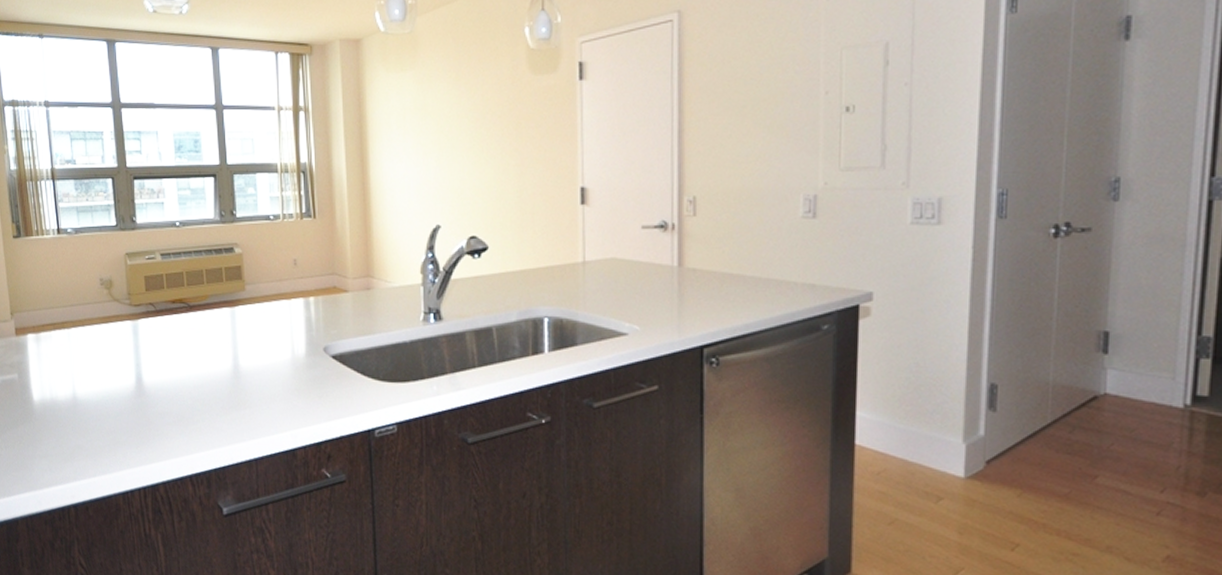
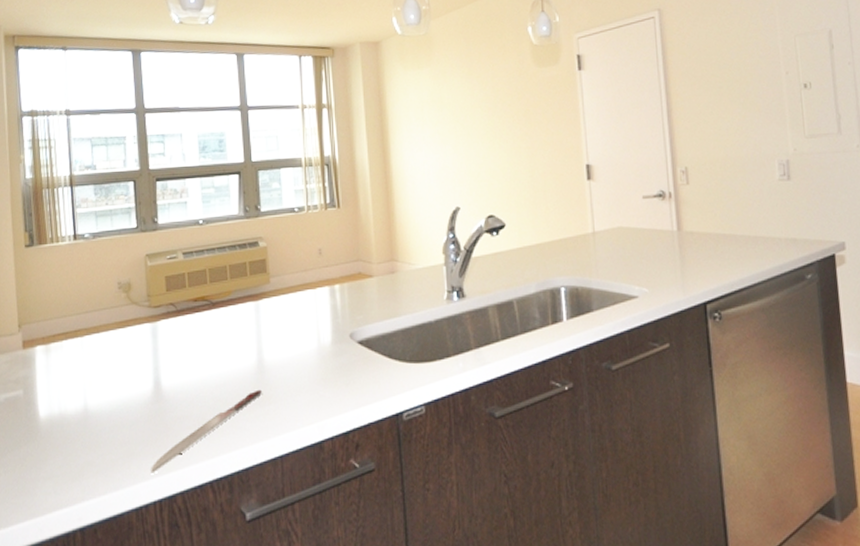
kitchen knife: none [135,394,237,462] -> present [151,389,262,473]

